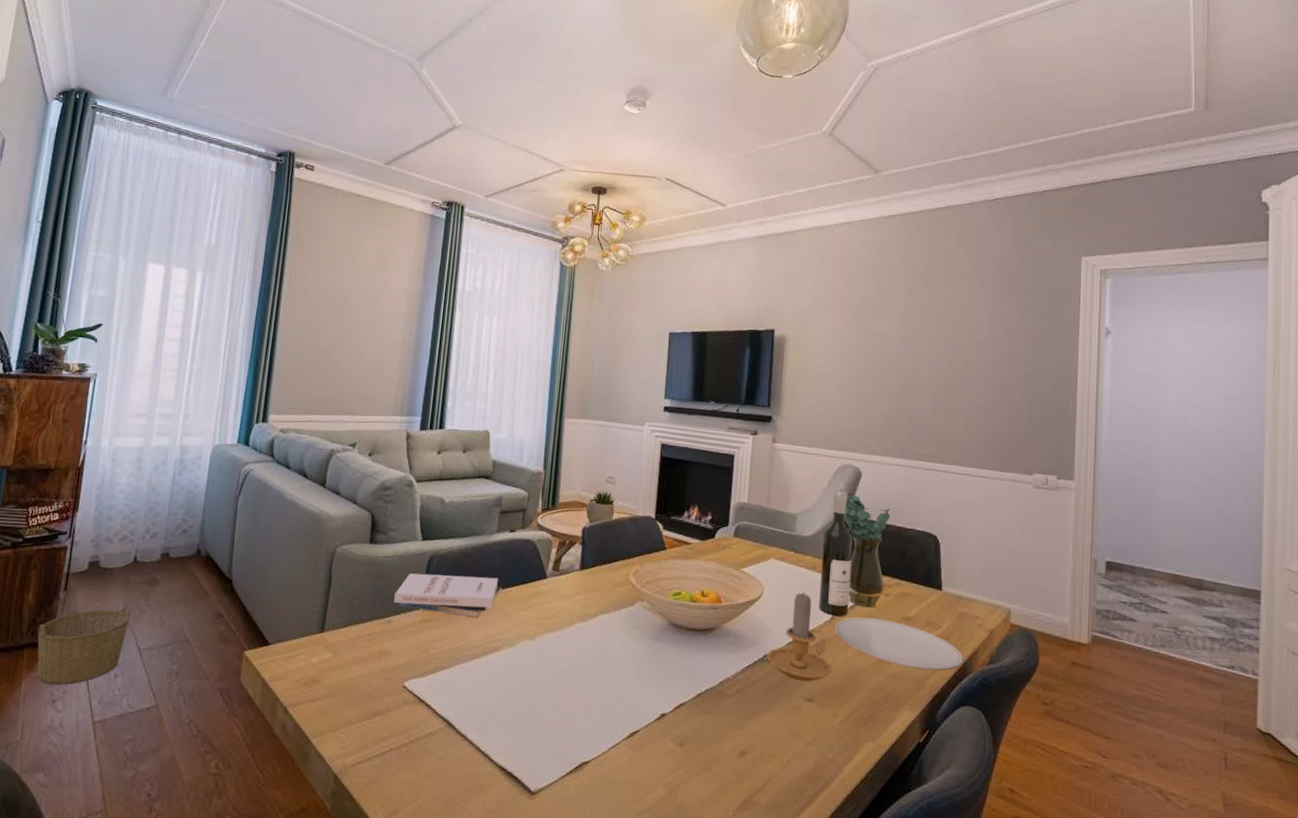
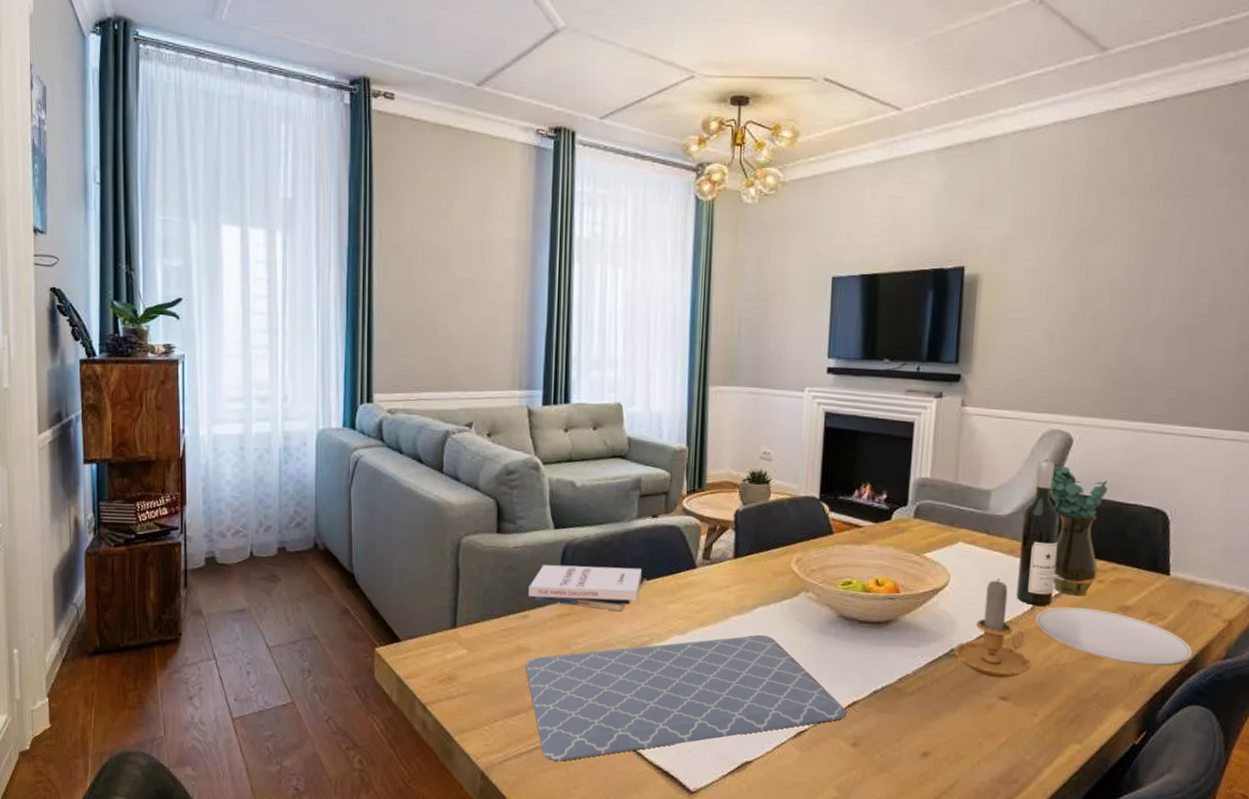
basket: present [37,604,131,685] -> none [164,601,255,682]
placemat: none [385,641,675,764] -> present [525,635,847,762]

